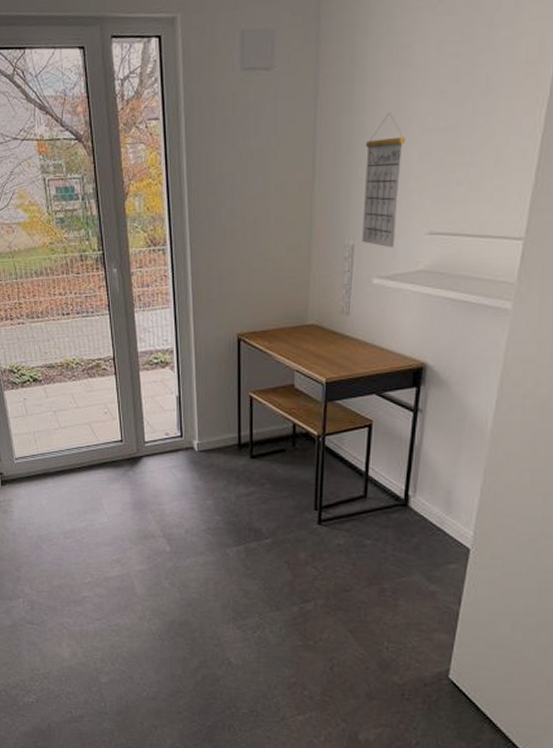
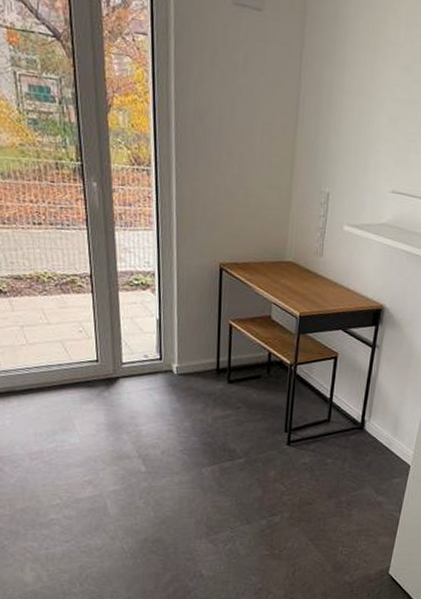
calendar: present [362,113,406,248] -> none [336,77,377,200]

